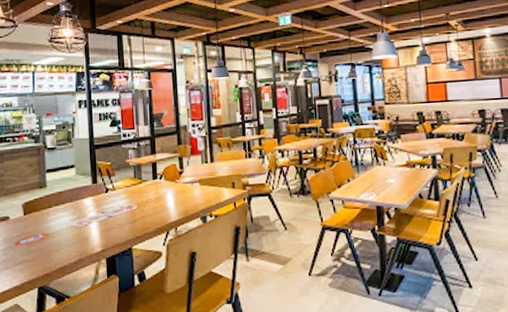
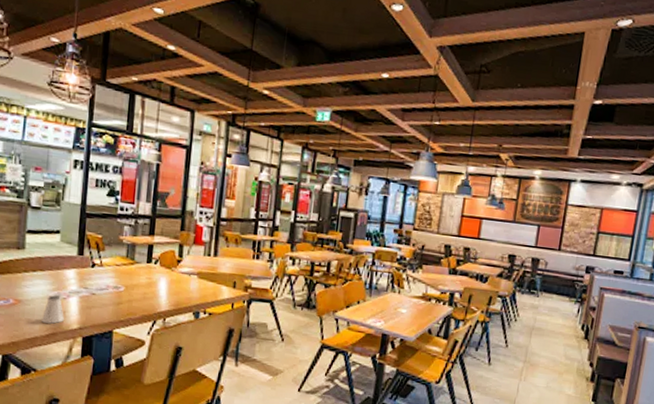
saltshaker: none [68,224,88,251] -> present [41,295,64,324]

